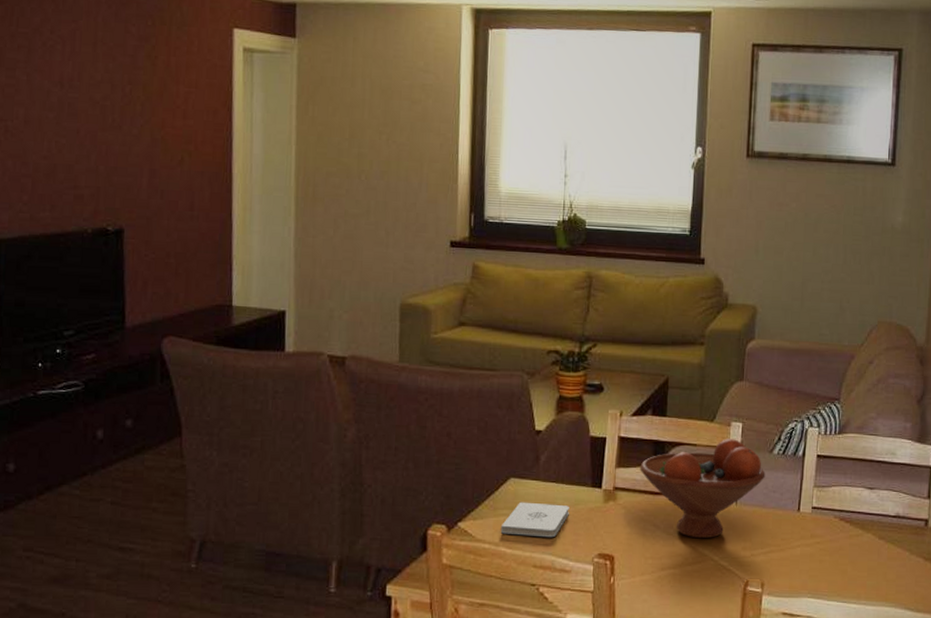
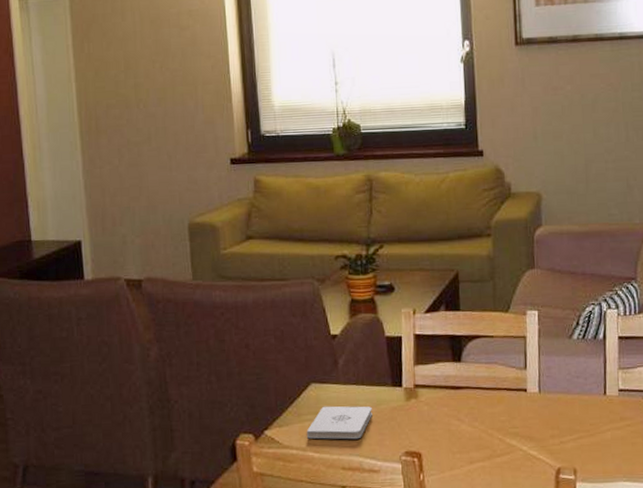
fruit bowl: present [640,439,765,538] -> none [438,327,567,429]

